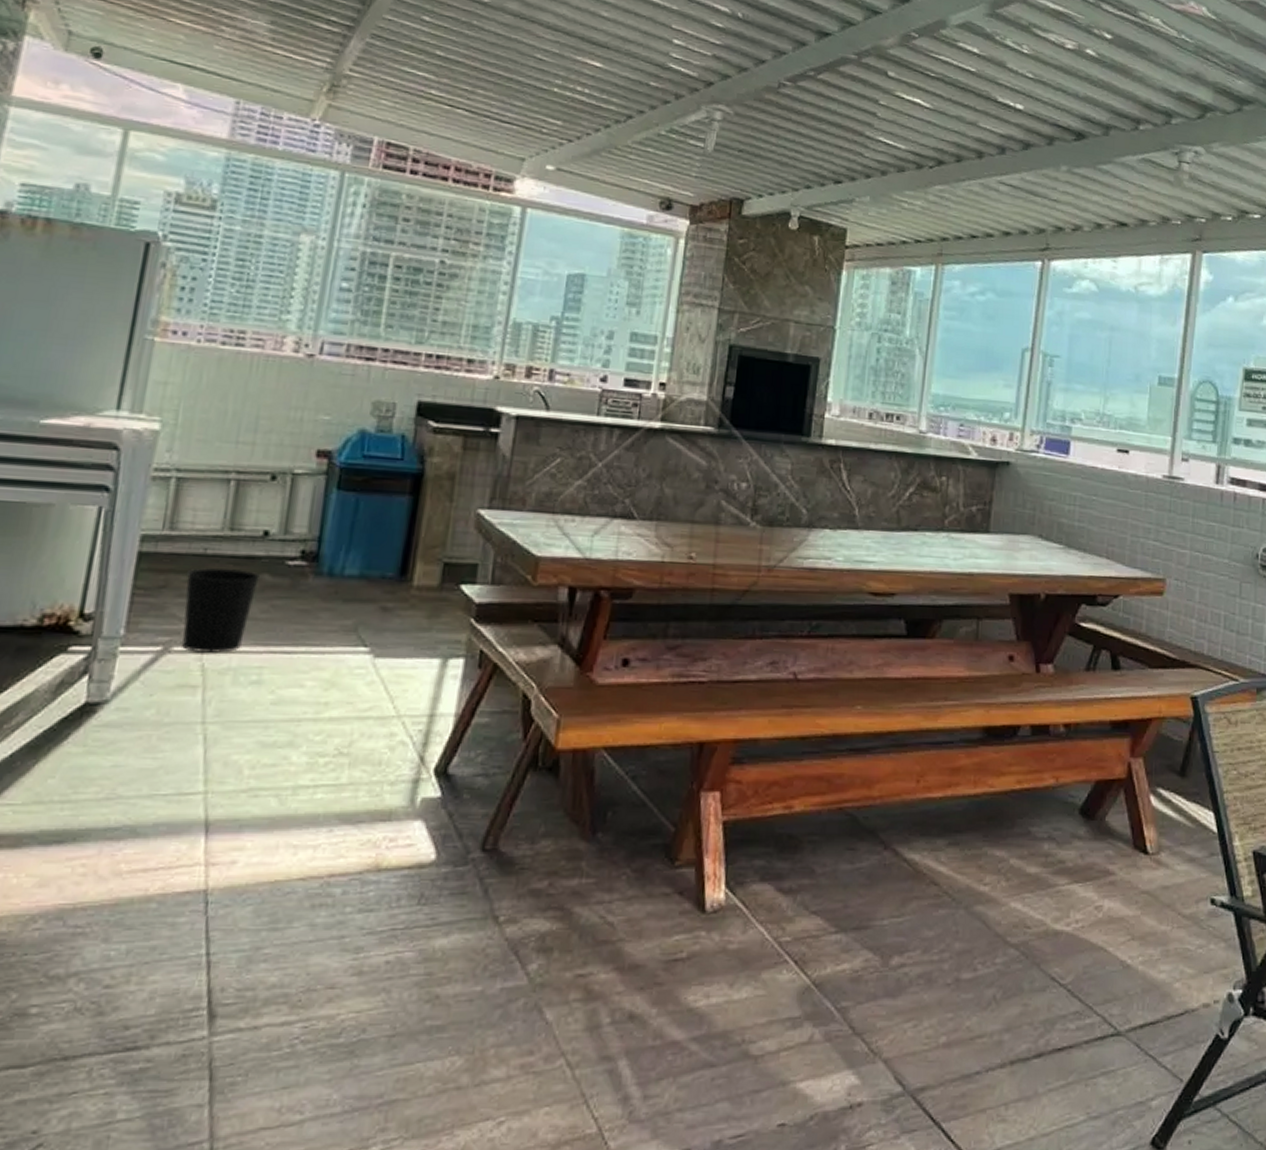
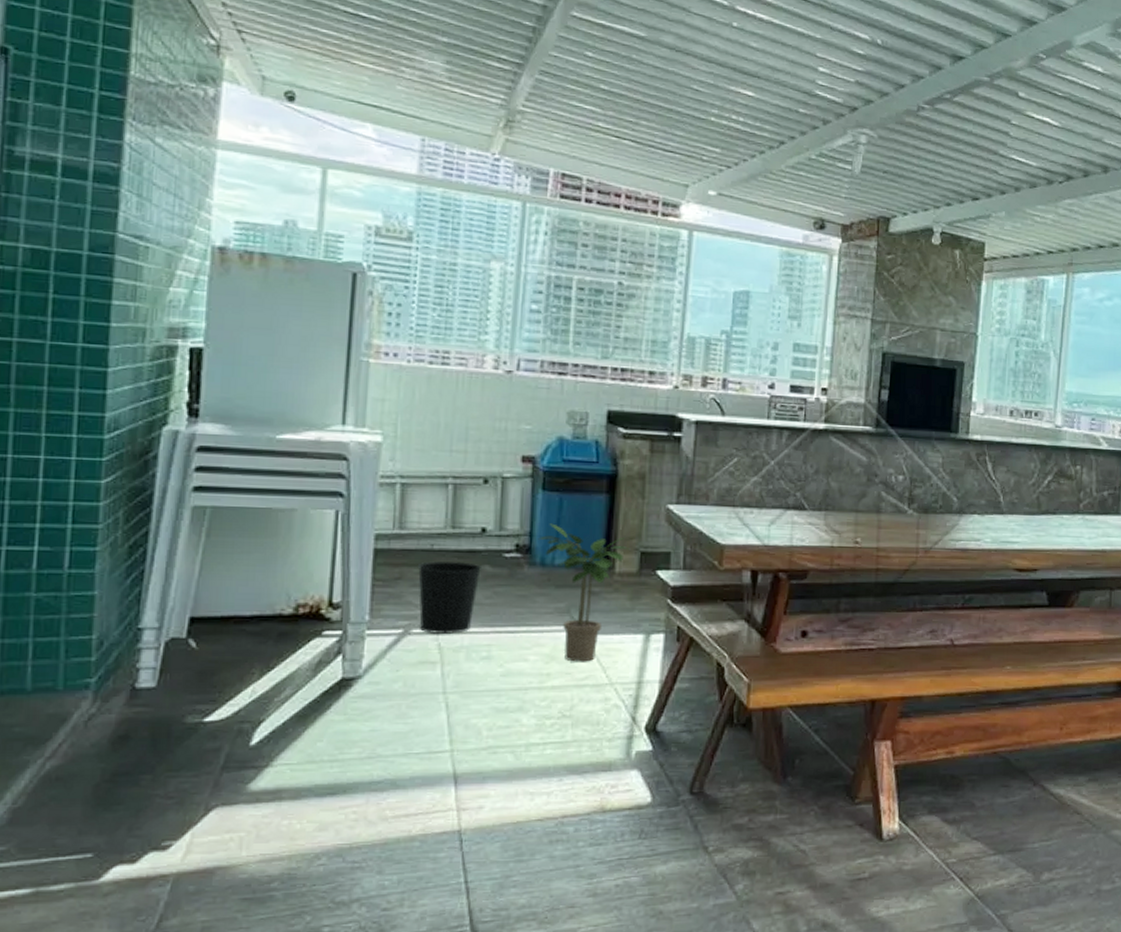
potted plant: none [327,527,433,690] -> present [538,523,631,662]

